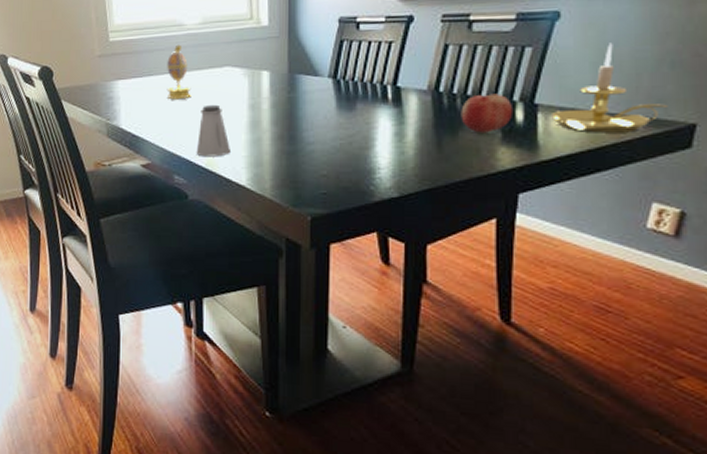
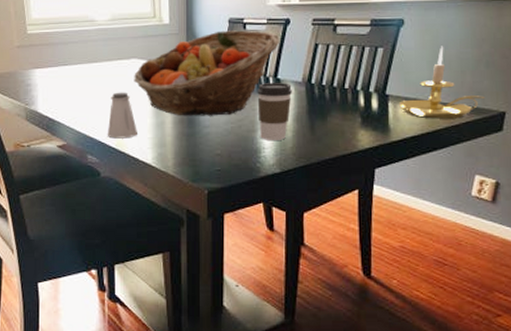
decorative egg: present [166,44,191,100] -> none [80,38,102,87]
fruit basket: none [227,30,401,132] -> present [134,30,280,116]
coffee cup: none [372,91,416,159] -> present [257,83,293,140]
fruit: present [461,93,514,133] -> none [329,85,370,119]

